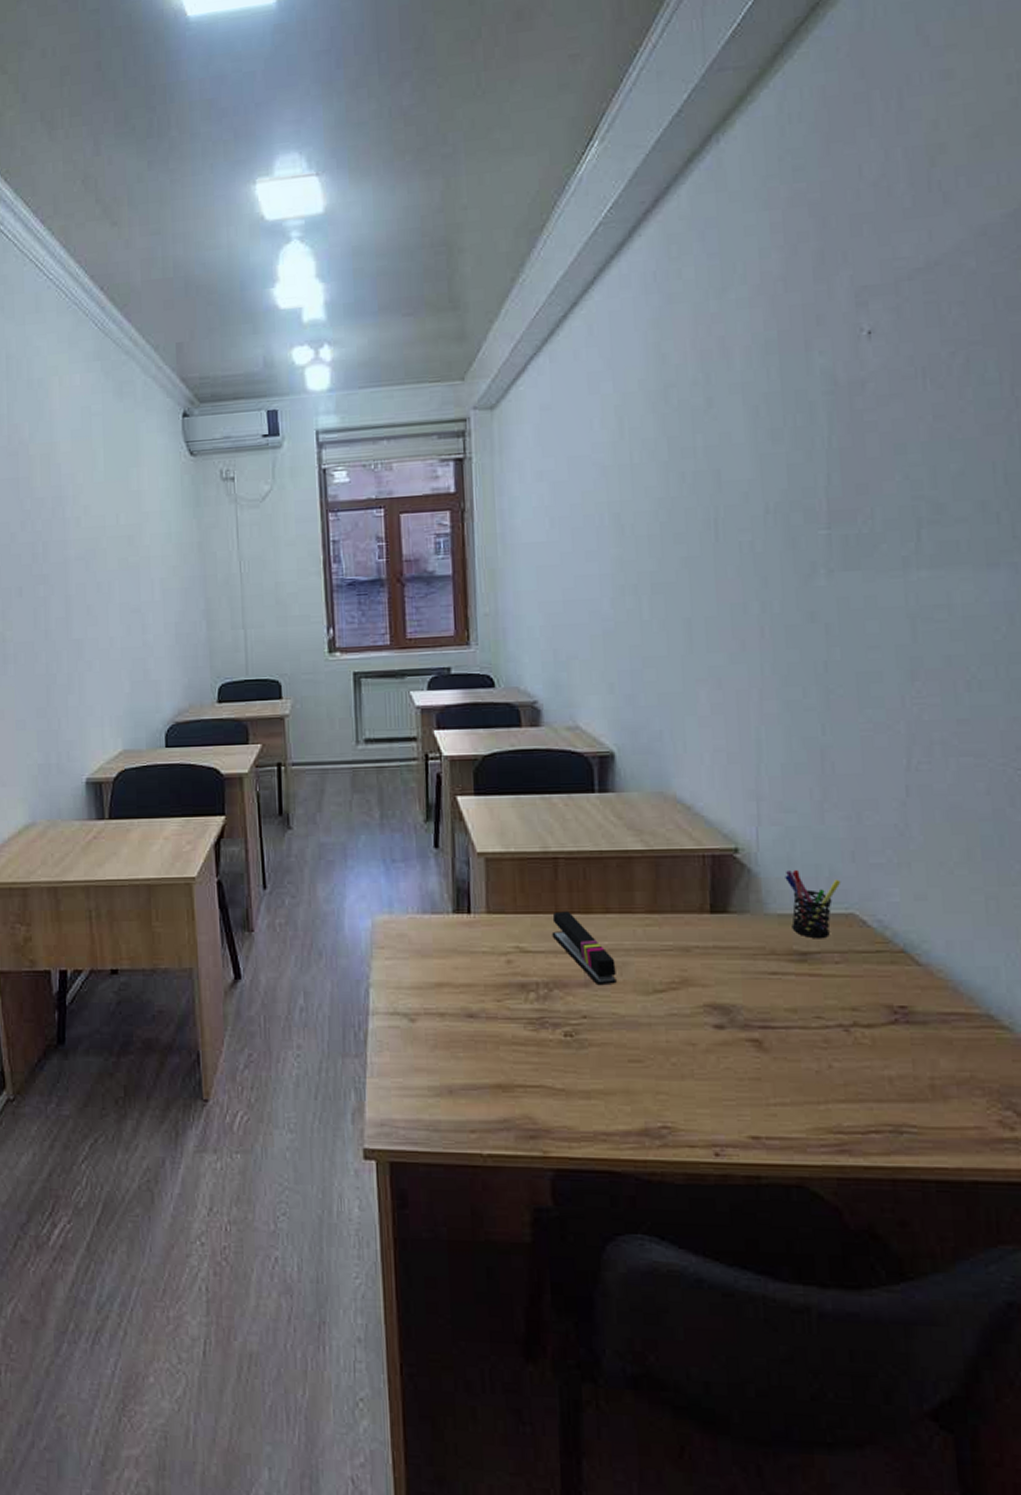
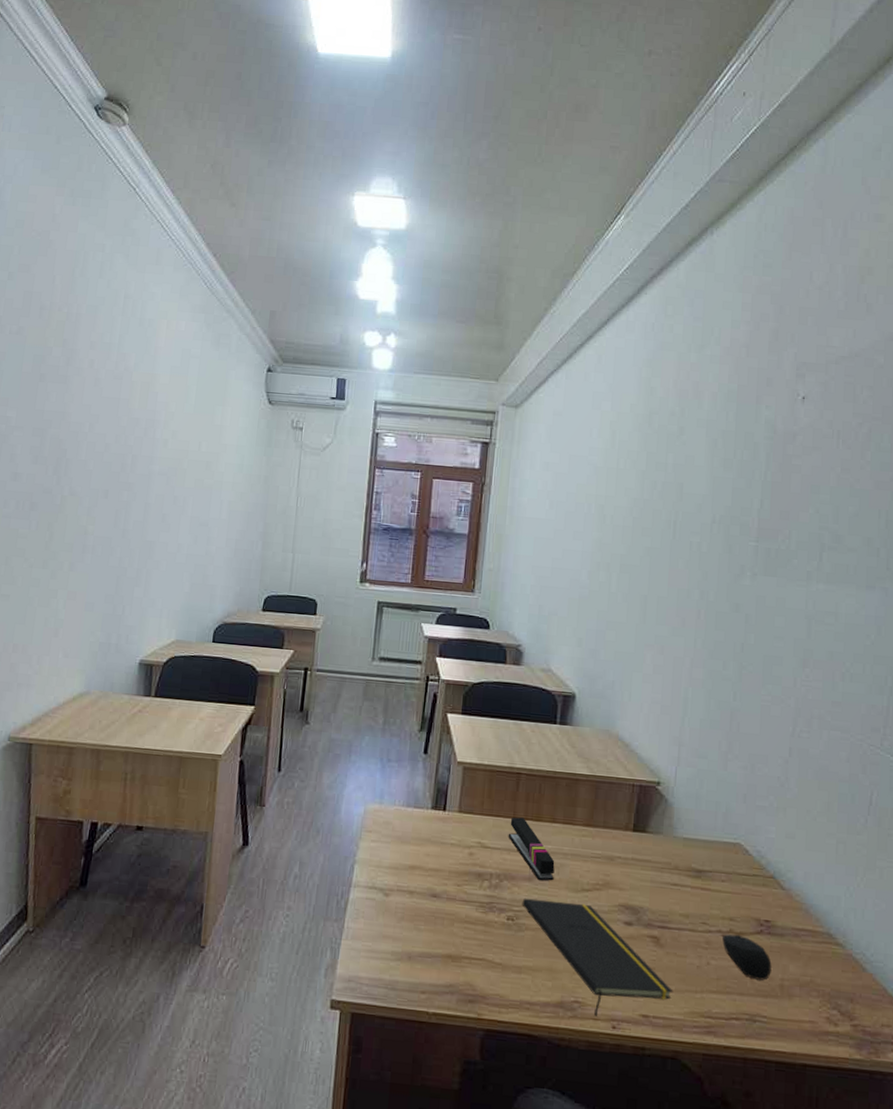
notepad: none [580,1008,789,1143] -> present [522,898,673,1016]
pen holder: present [785,869,841,939] -> none [692,803,734,861]
computer mouse: none [845,1027,916,1082] -> present [722,934,772,981]

